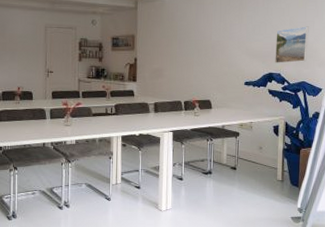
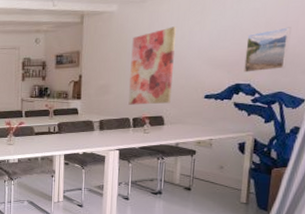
wall art: none [180,18,219,89] -> present [128,26,176,105]

